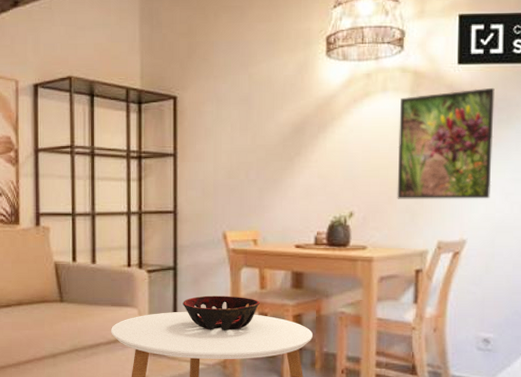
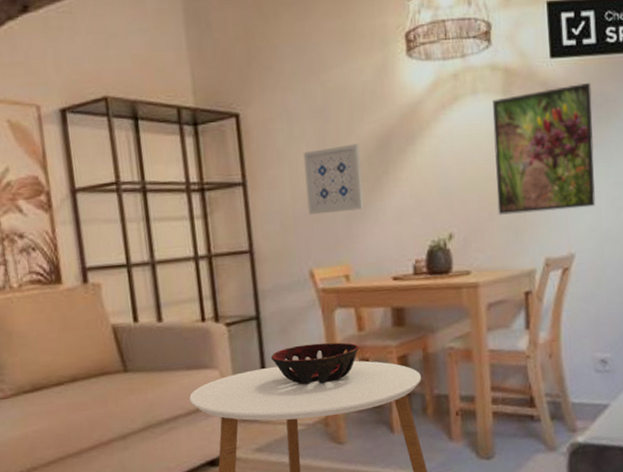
wall art: none [227,128,277,186] -> present [303,144,364,215]

